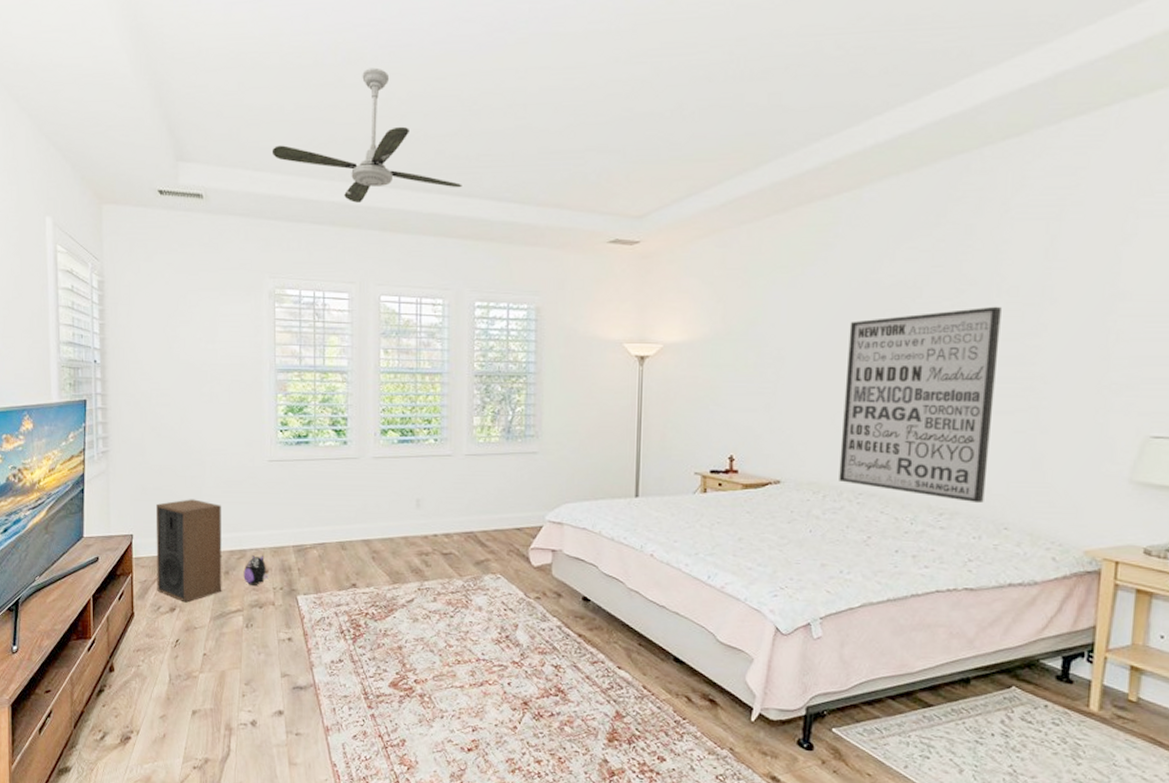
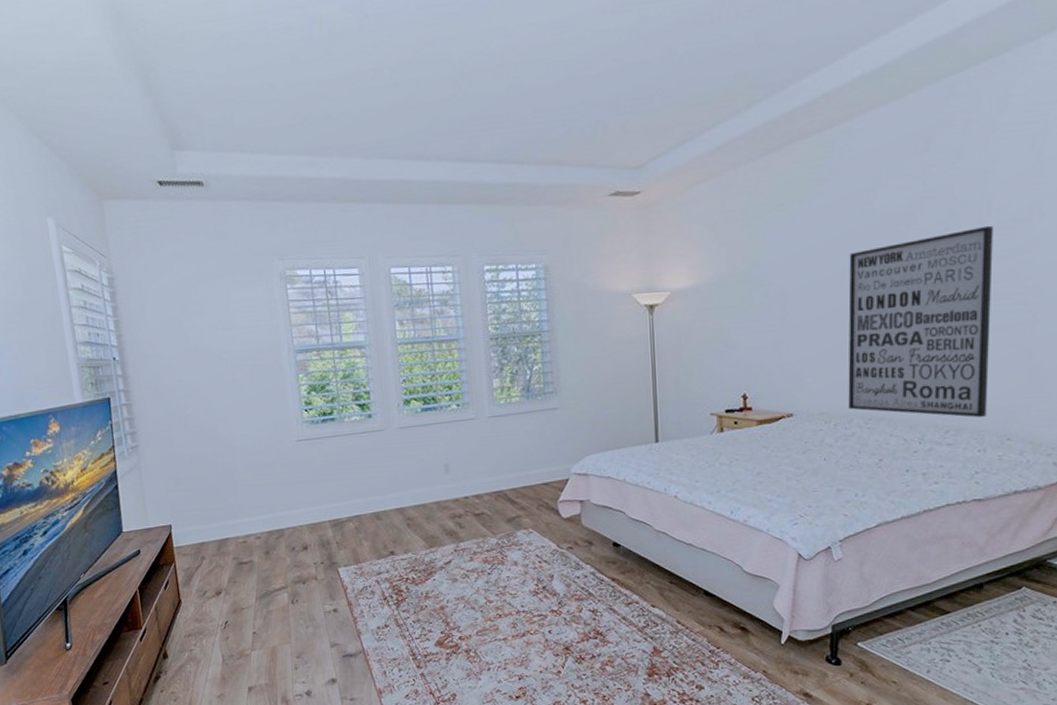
speaker: present [155,499,222,603] -> none [191,485,265,586]
plush toy: present [243,554,269,585] -> none [283,532,309,563]
ceiling fan: present [271,67,462,203] -> none [267,37,461,177]

